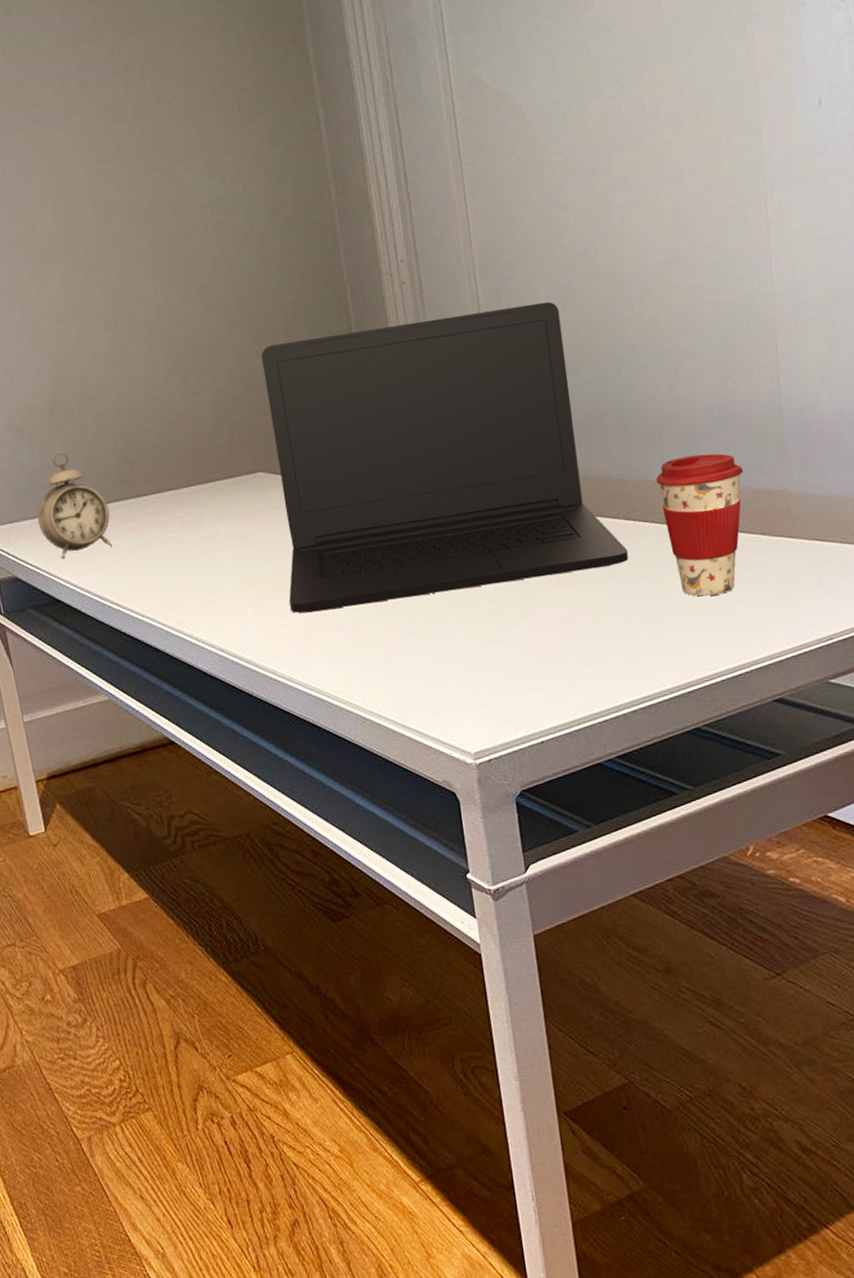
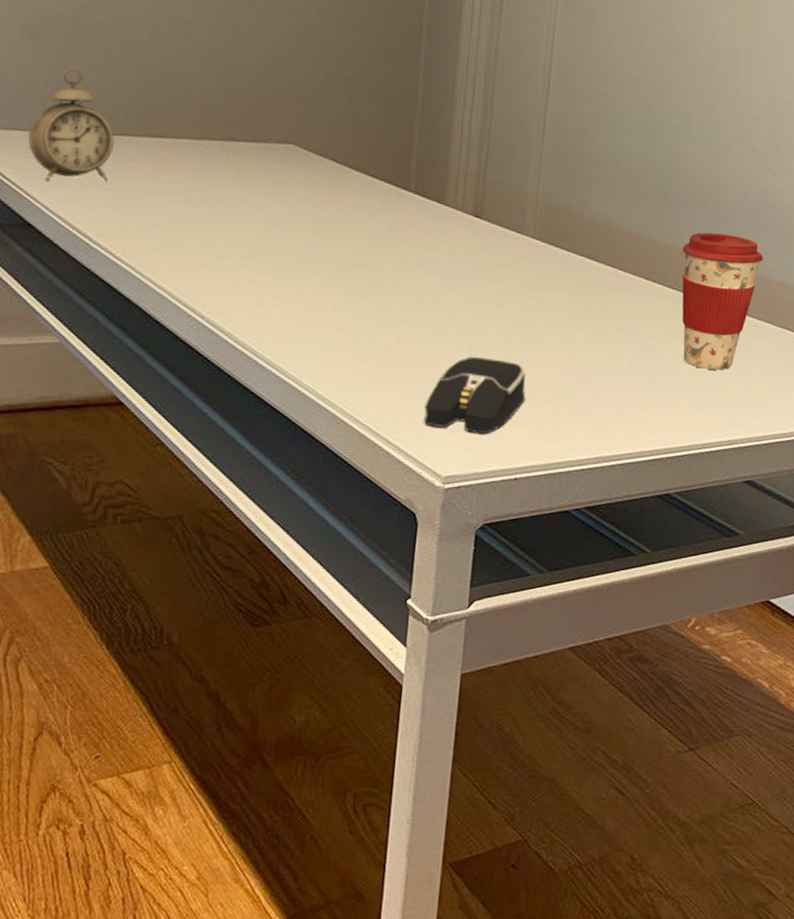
laptop: present [261,301,629,613] -> none [288,20,642,320]
computer mouse: none [439,630,534,708] -> present [424,357,526,434]

